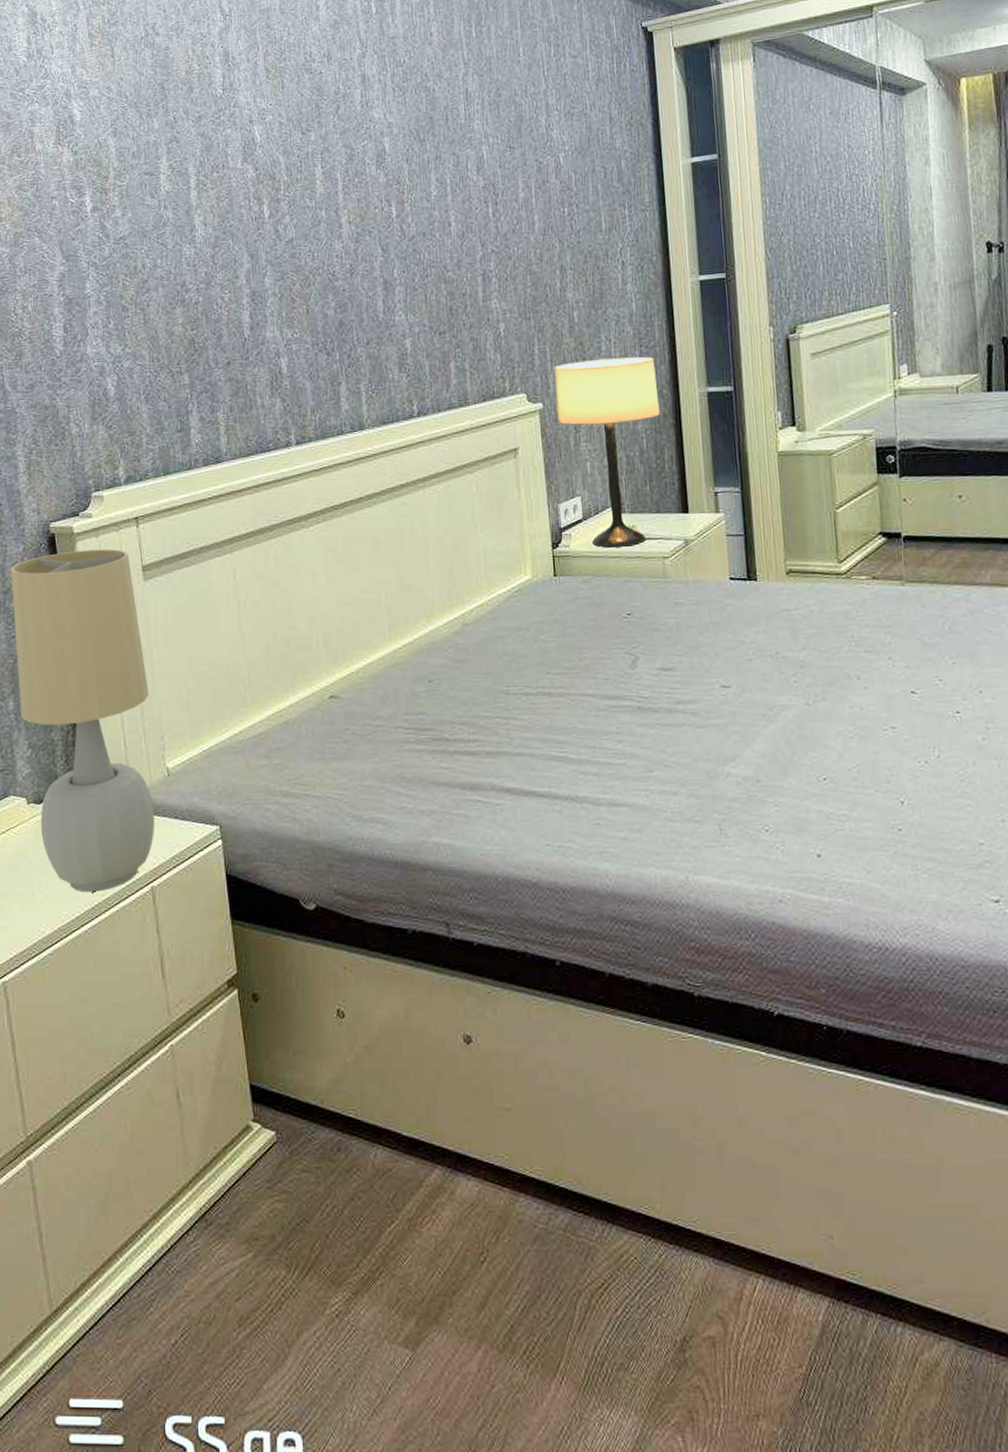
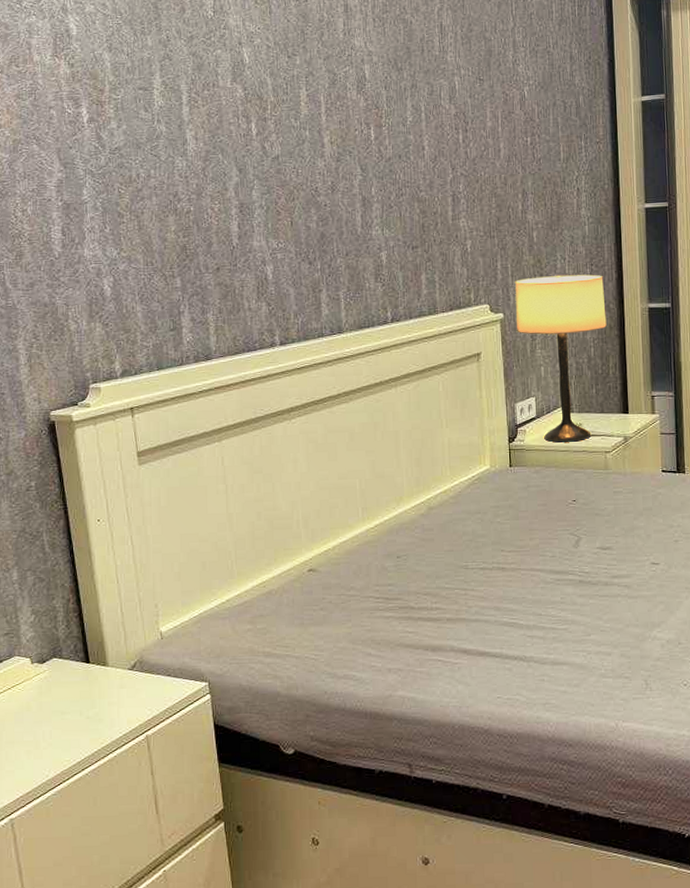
table lamp: present [11,548,155,893] -> none [14,436,150,741]

